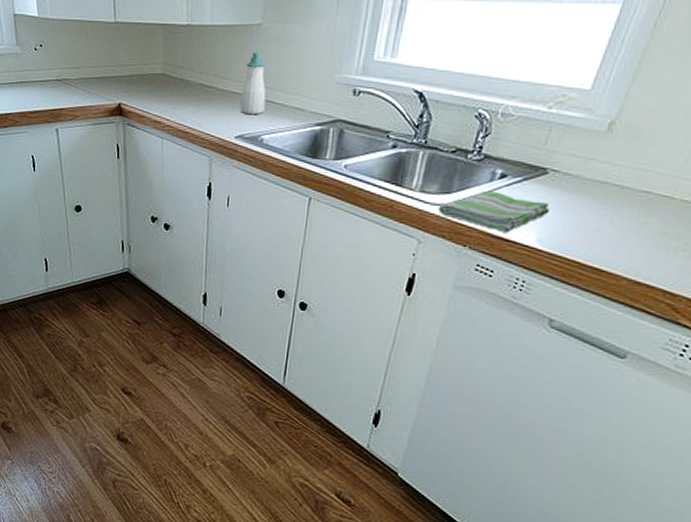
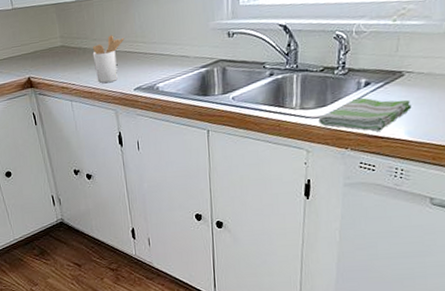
utensil holder: none [195,70,235,125] -> present [92,35,125,83]
soap bottle: present [240,52,266,115] -> none [132,14,155,69]

